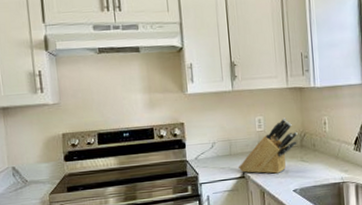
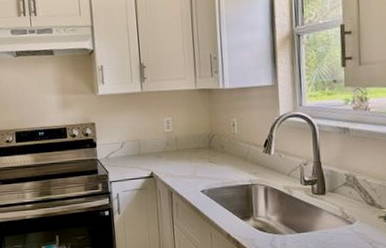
knife block: present [239,117,298,174] -> none [147,119,206,174]

